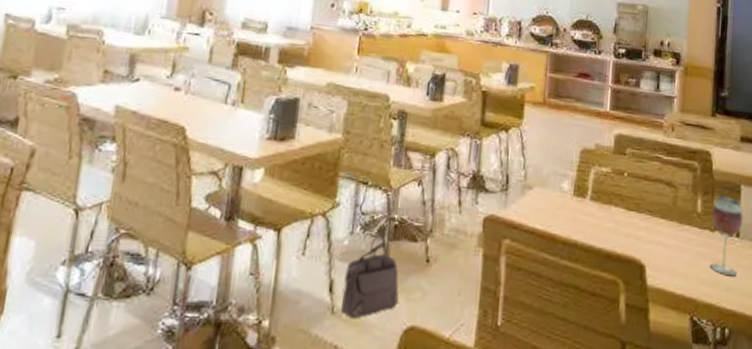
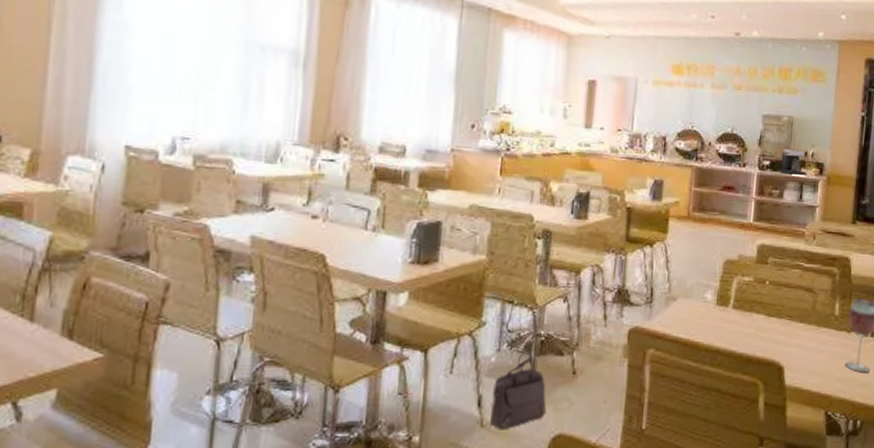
coffee maker: none [636,36,663,65] -> present [780,148,806,175]

